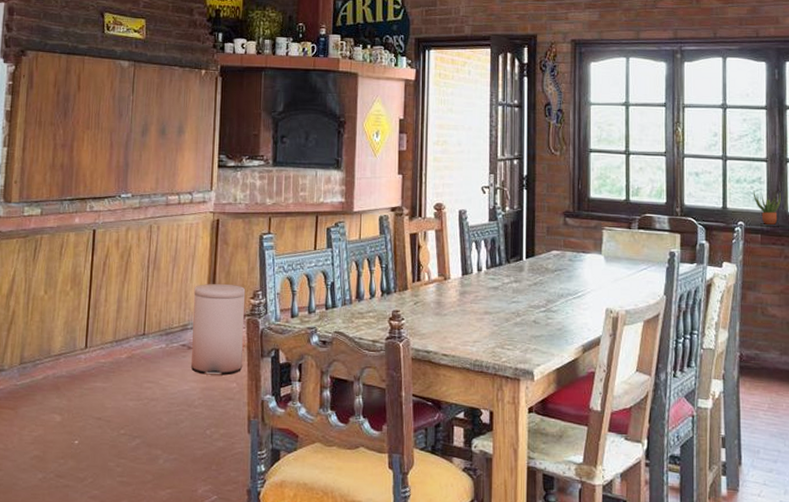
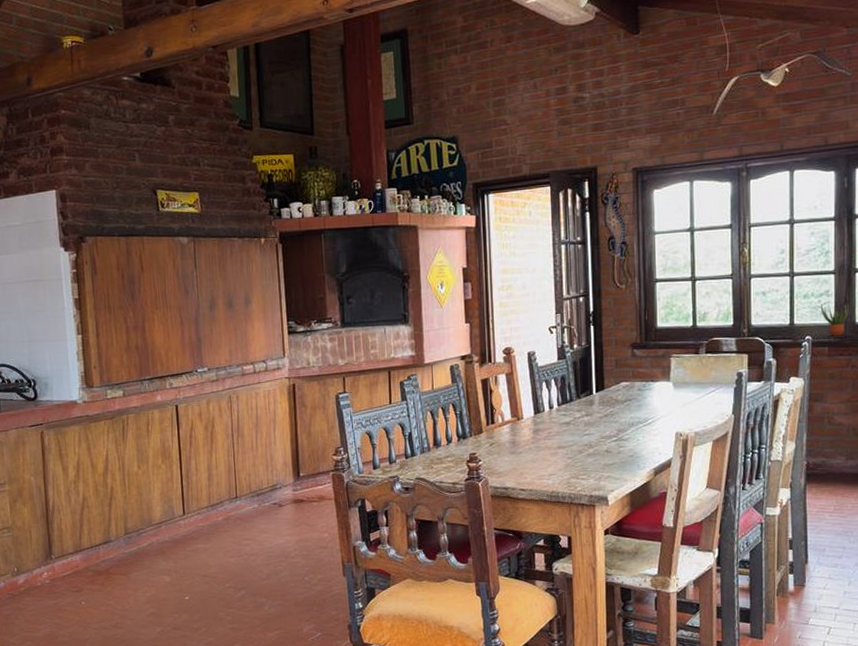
pedal bin: present [191,283,246,376] -> none [278,443,332,528]

